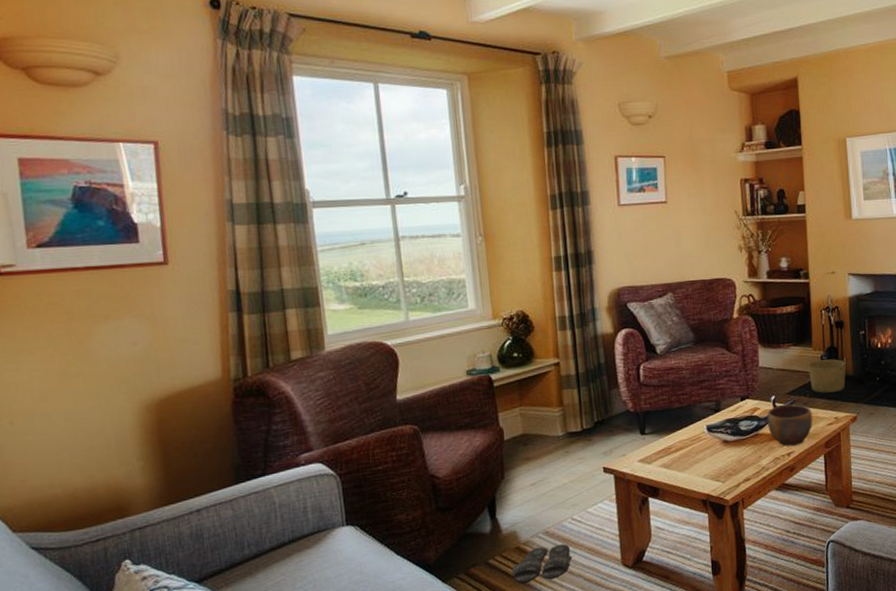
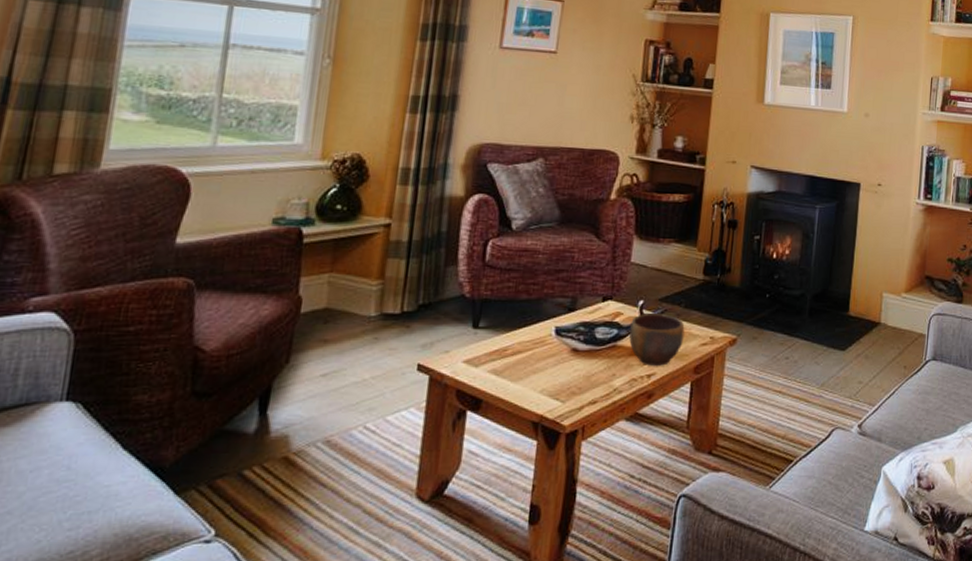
slippers: present [511,543,573,583] -> none [270,459,355,508]
basket: present [807,358,847,394] -> none [687,263,735,307]

